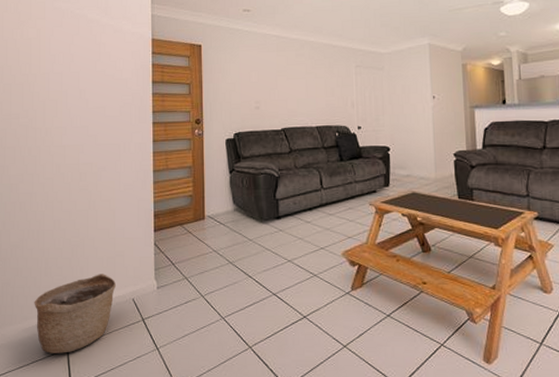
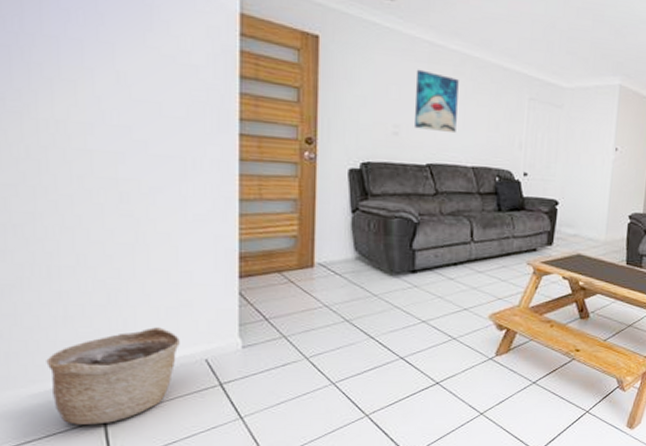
wall art: none [268,57,301,102] -> present [414,69,459,134]

